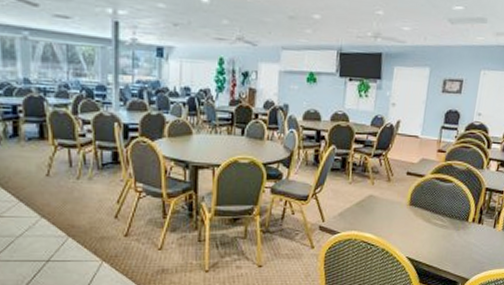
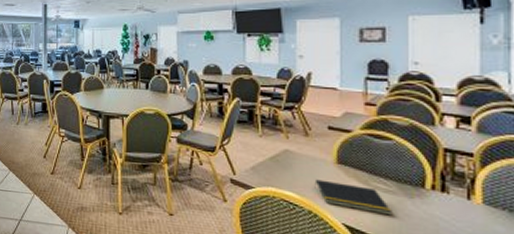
notepad: none [389,220,444,246] -> present [314,179,393,216]

